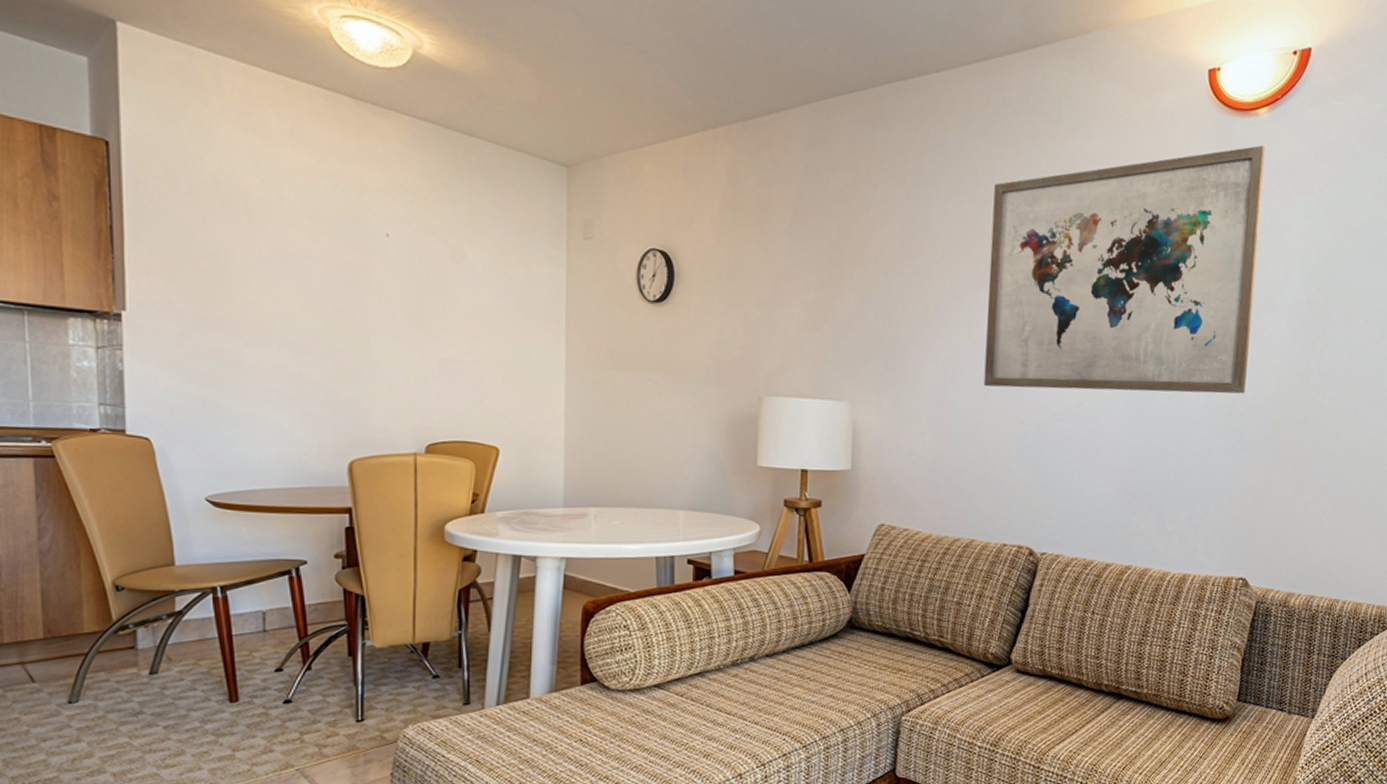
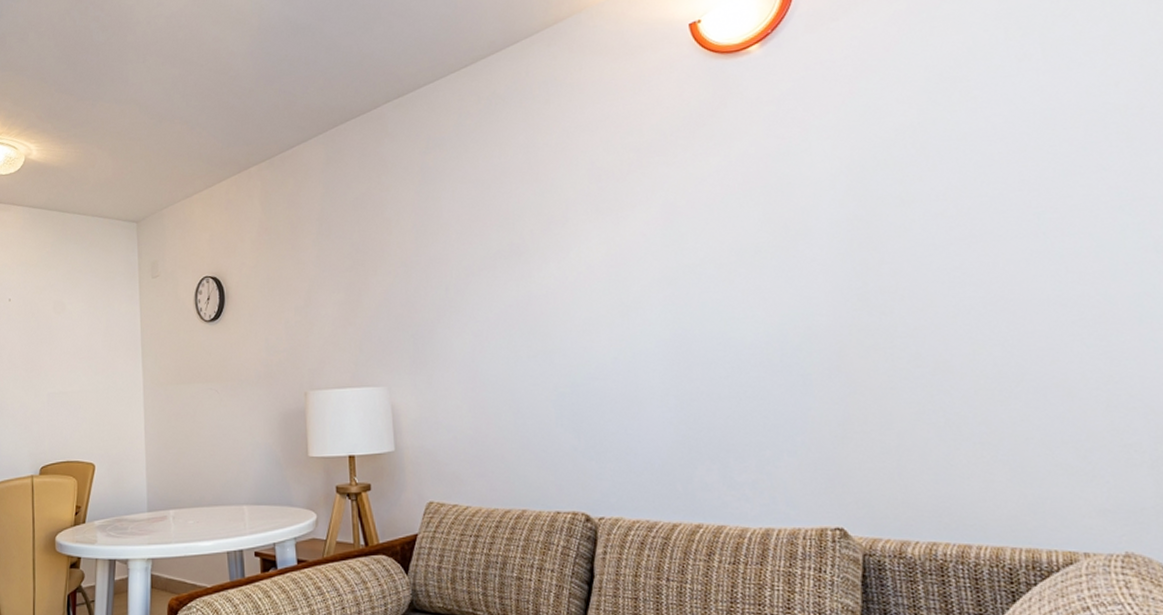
wall art: present [983,145,1265,394] -> none [496,80,796,355]

